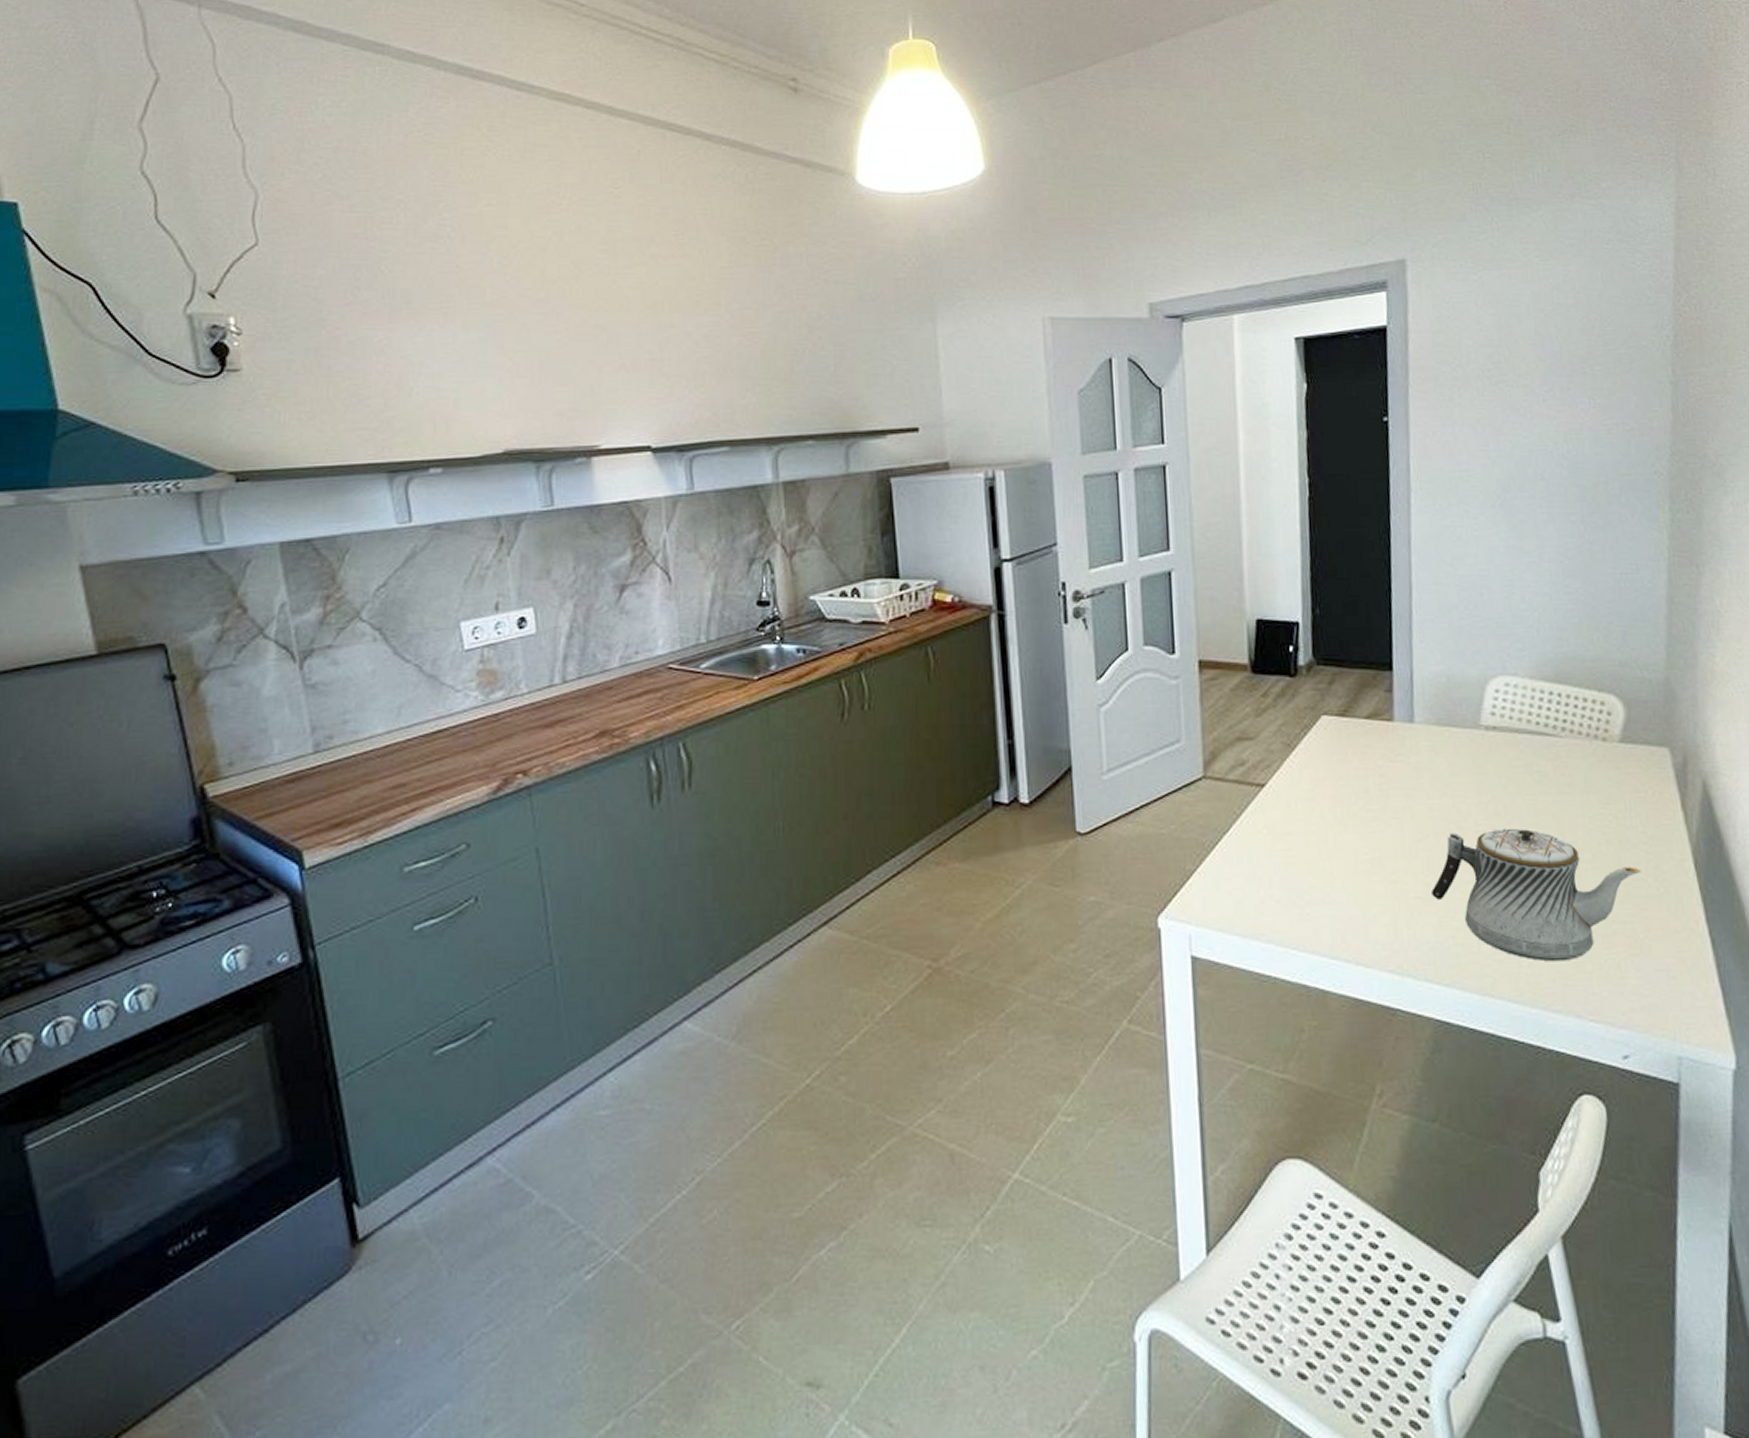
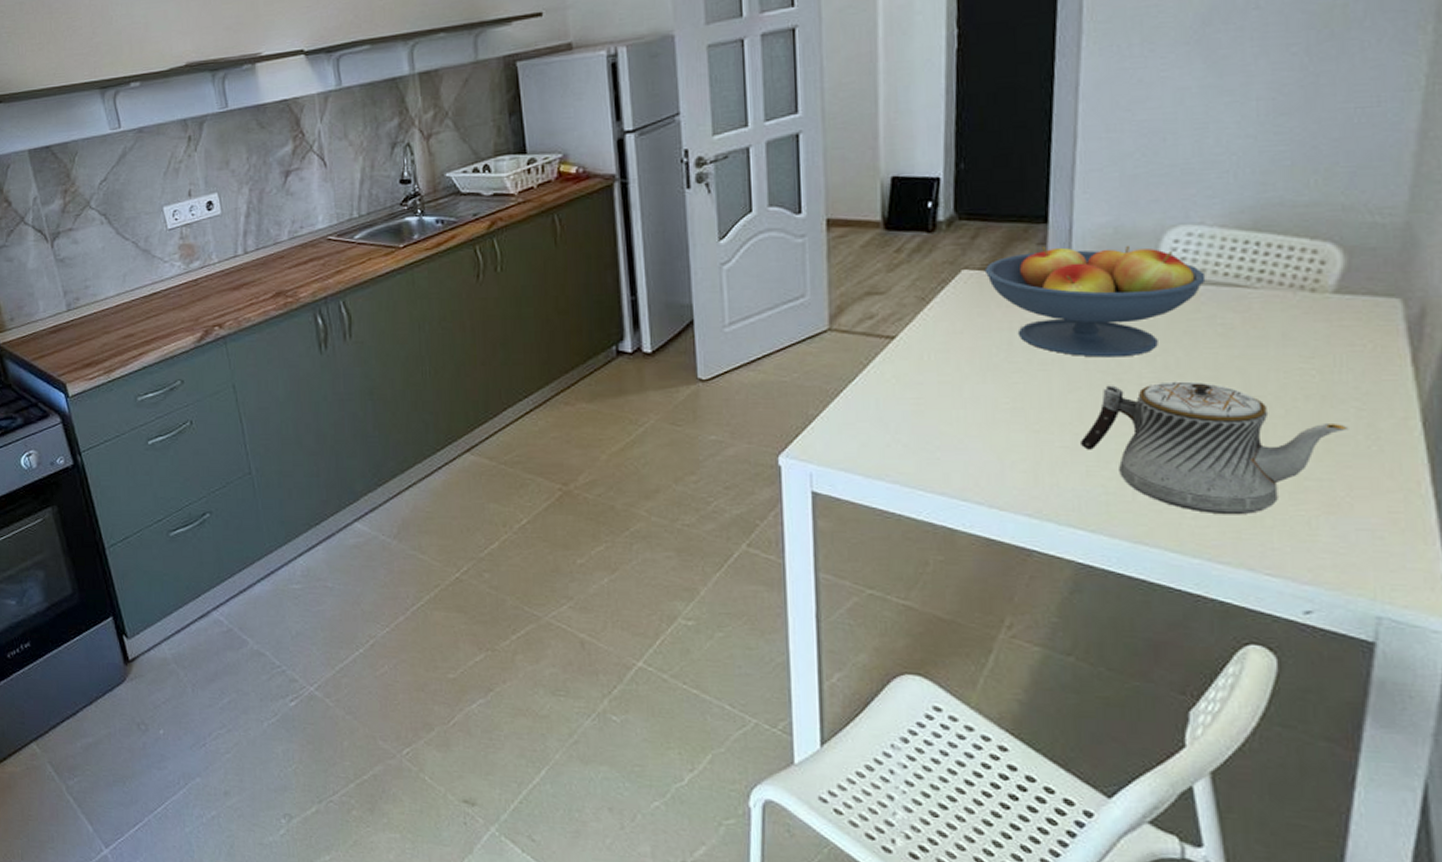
fruit bowl: none [1341,693,1523,805] -> present [984,245,1206,358]

